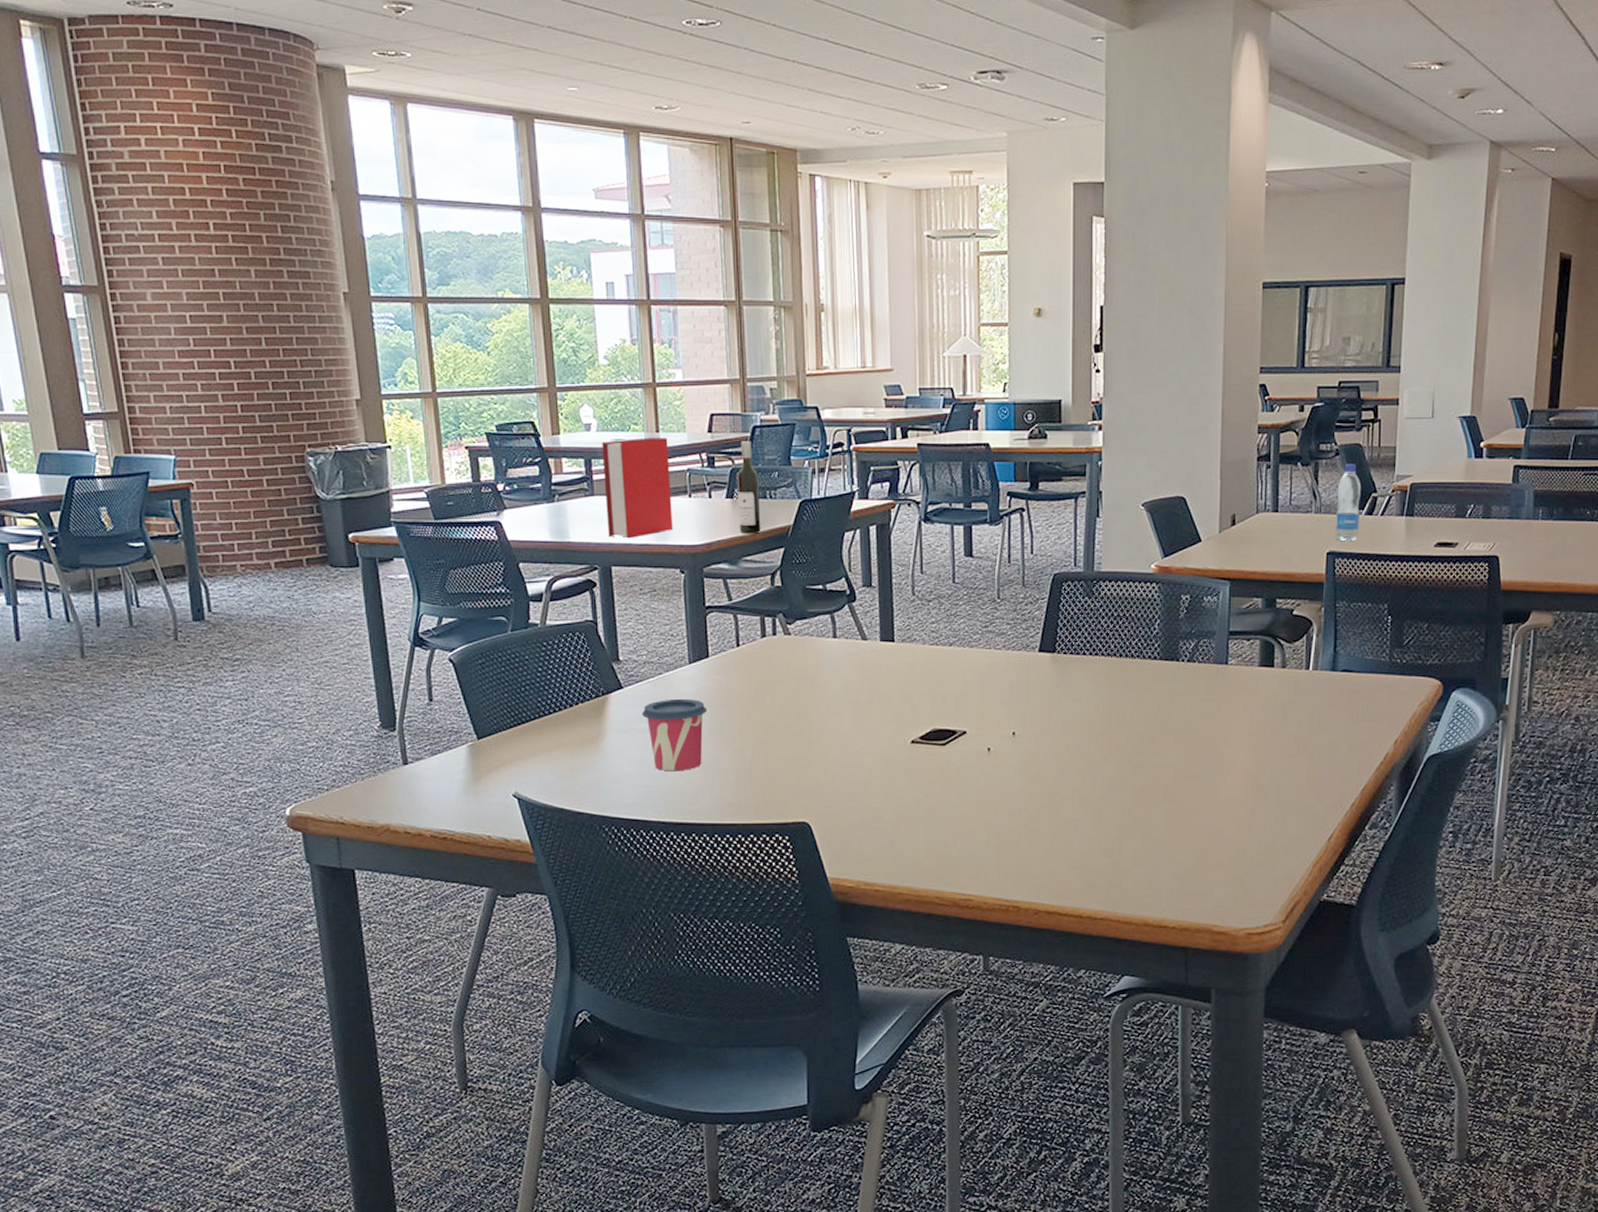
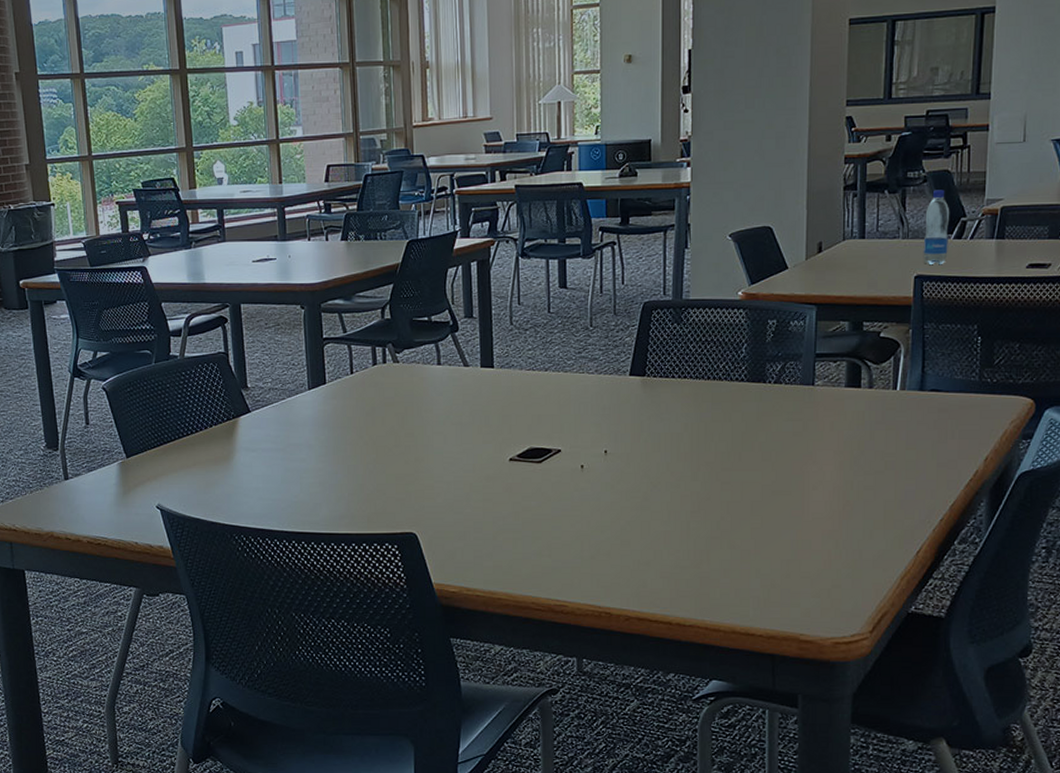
book: present [601,438,673,538] -> none [232,188,295,279]
cup: present [642,698,707,772] -> none [267,421,324,486]
bottle: present [737,441,761,534] -> none [351,188,372,272]

